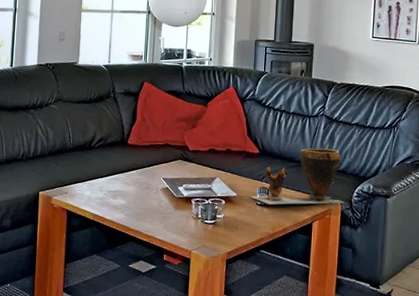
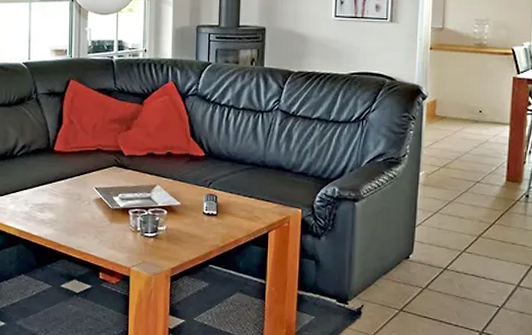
clay pot: present [251,148,344,205] -> none [197,147,305,214]

